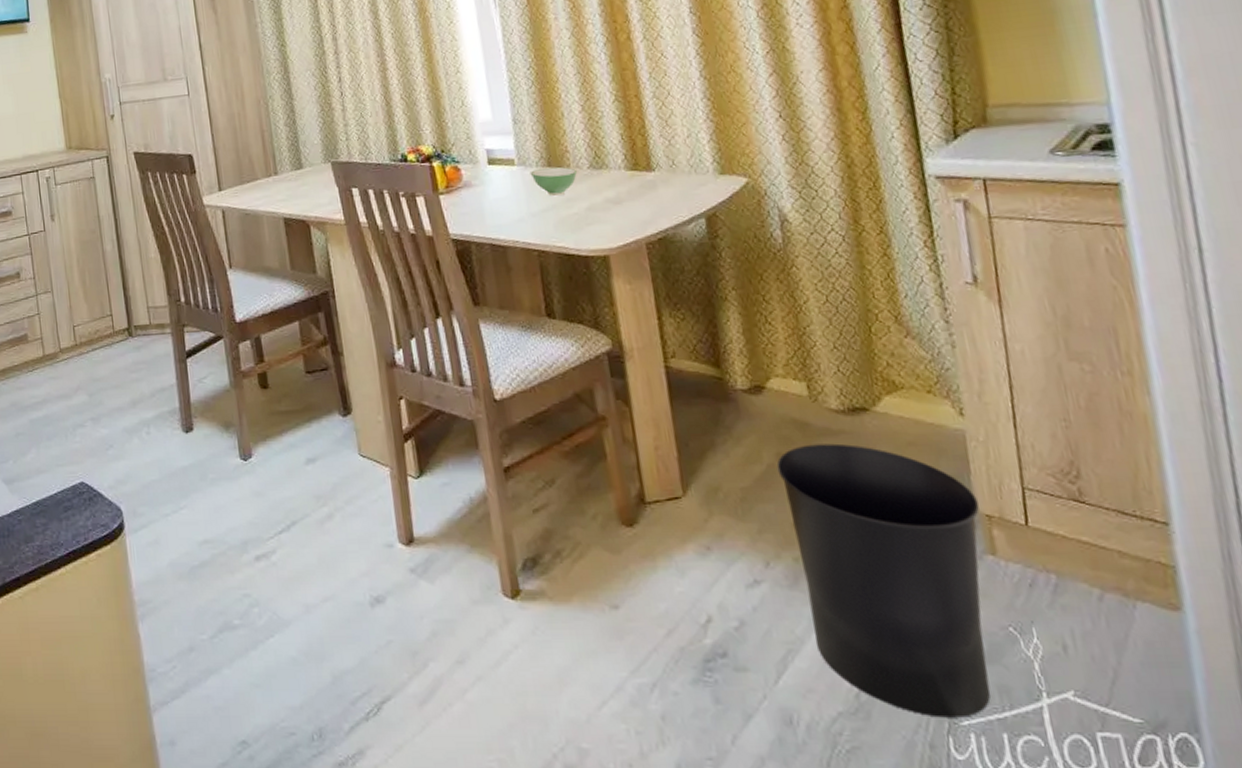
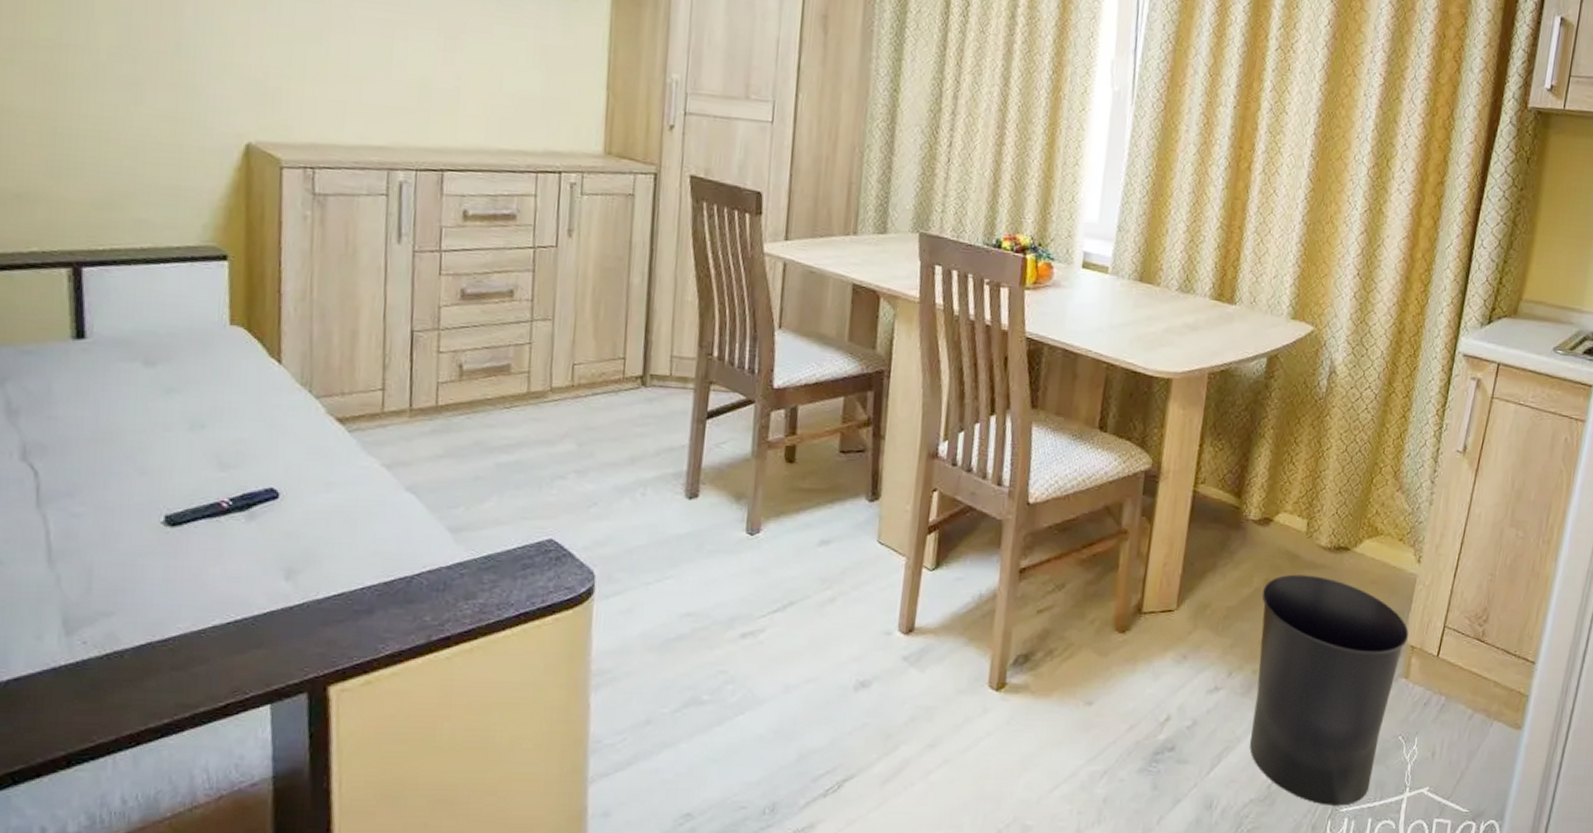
bowl: present [530,167,578,197] -> none [1120,281,1166,314]

